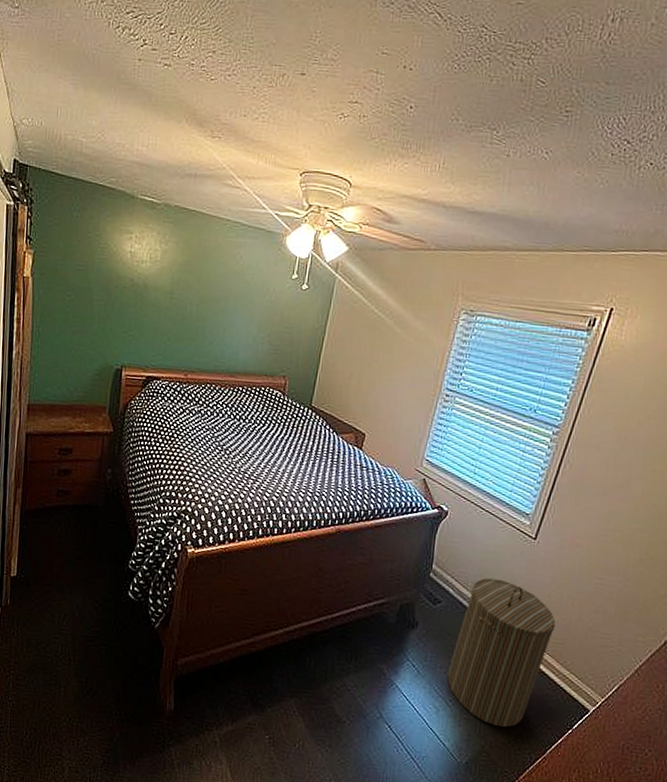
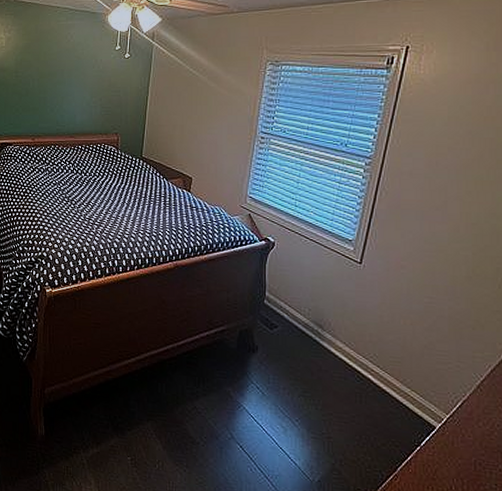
laundry hamper: present [447,577,556,727] -> none [291,302,391,445]

